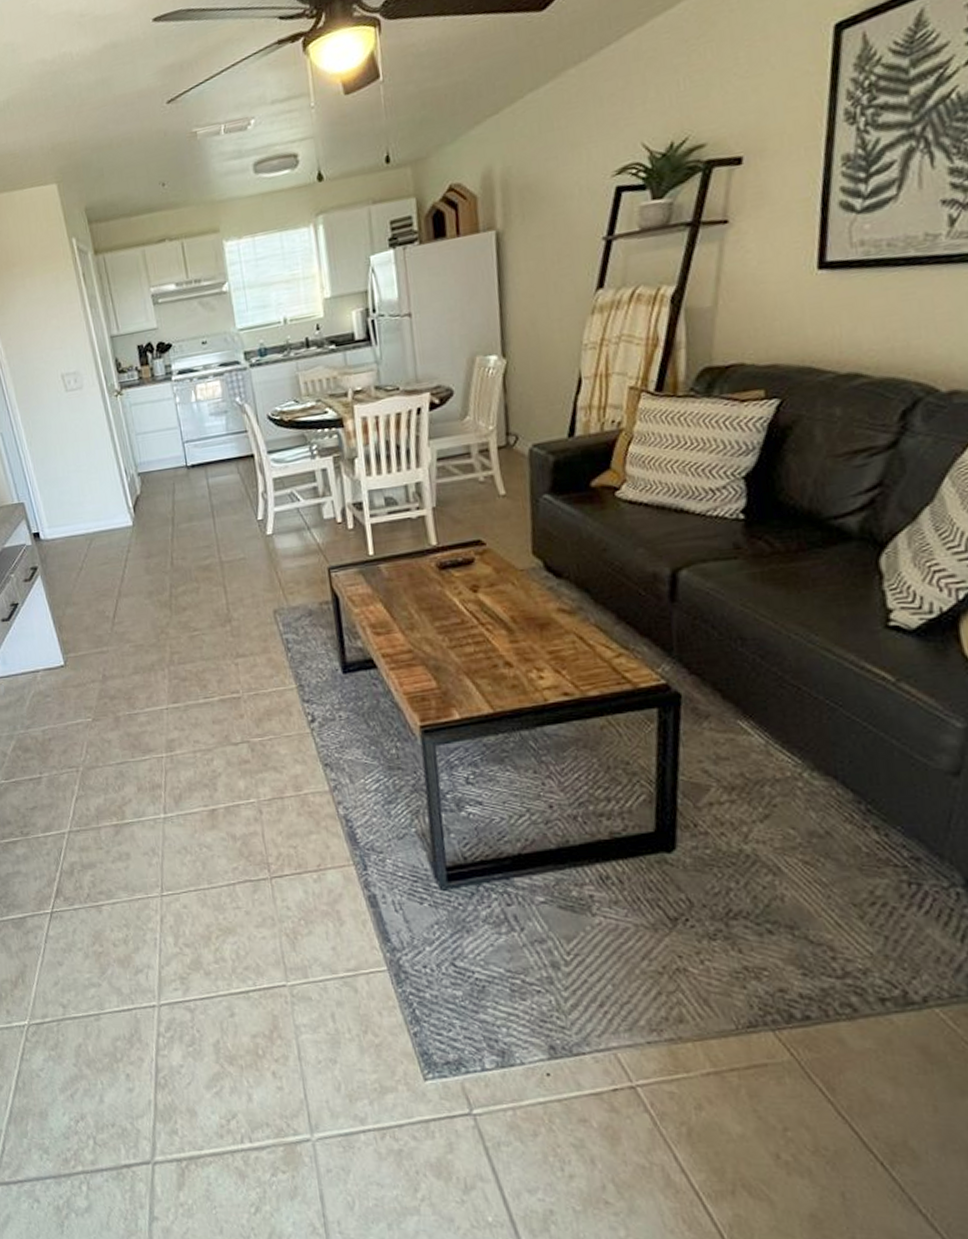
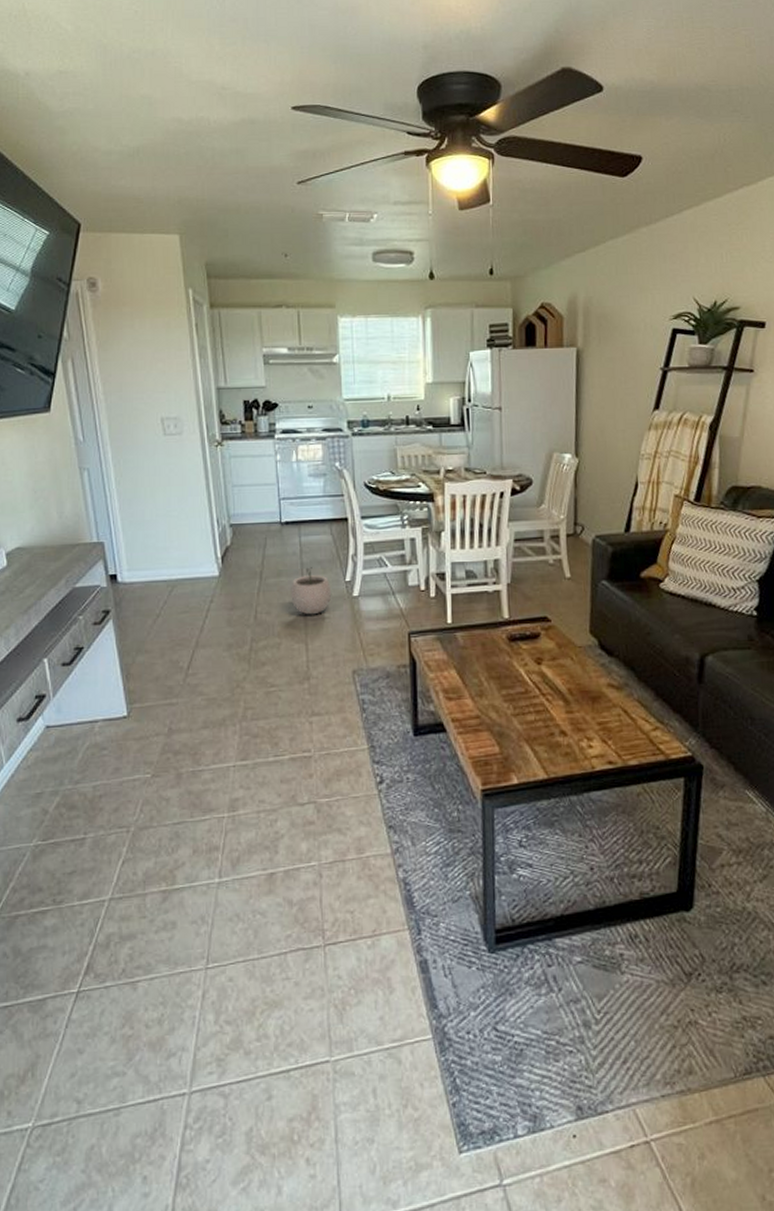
plant pot: none [203,509,245,558] -> present [291,567,332,615]

